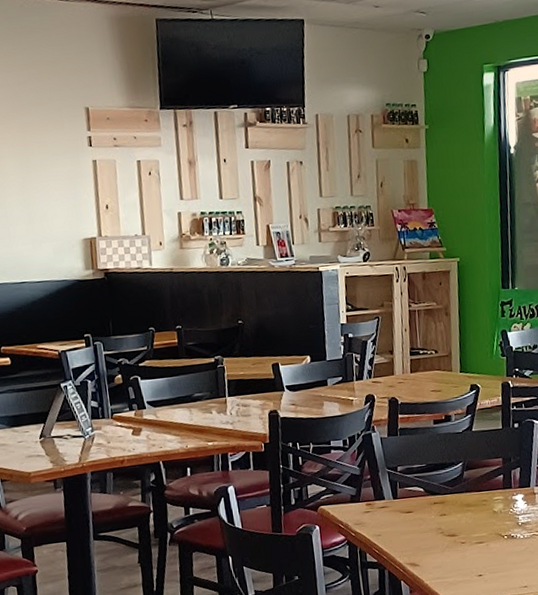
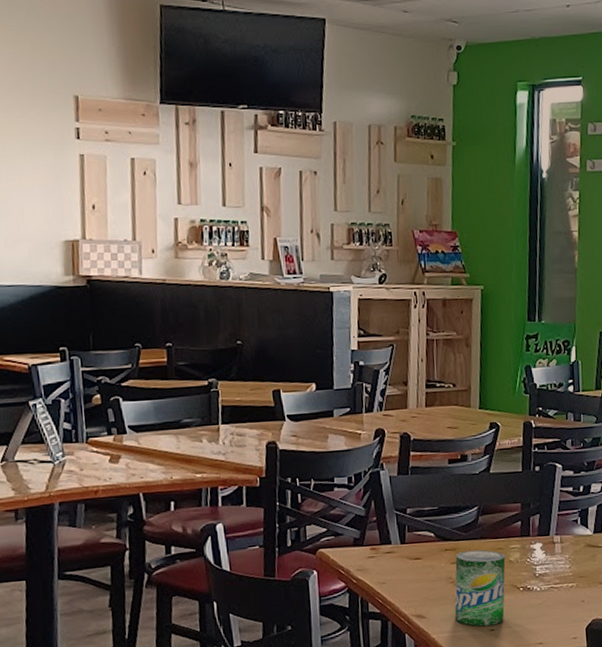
beverage can: none [444,502,491,573] -> present [454,549,506,627]

